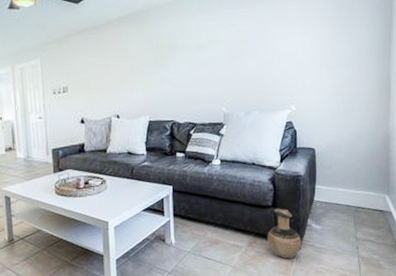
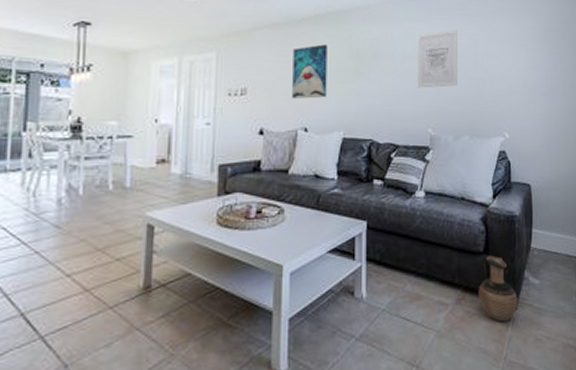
wall art: none [102,43,133,92] -> present [292,44,328,99]
wall art: none [210,16,248,73] -> present [417,29,458,88]

